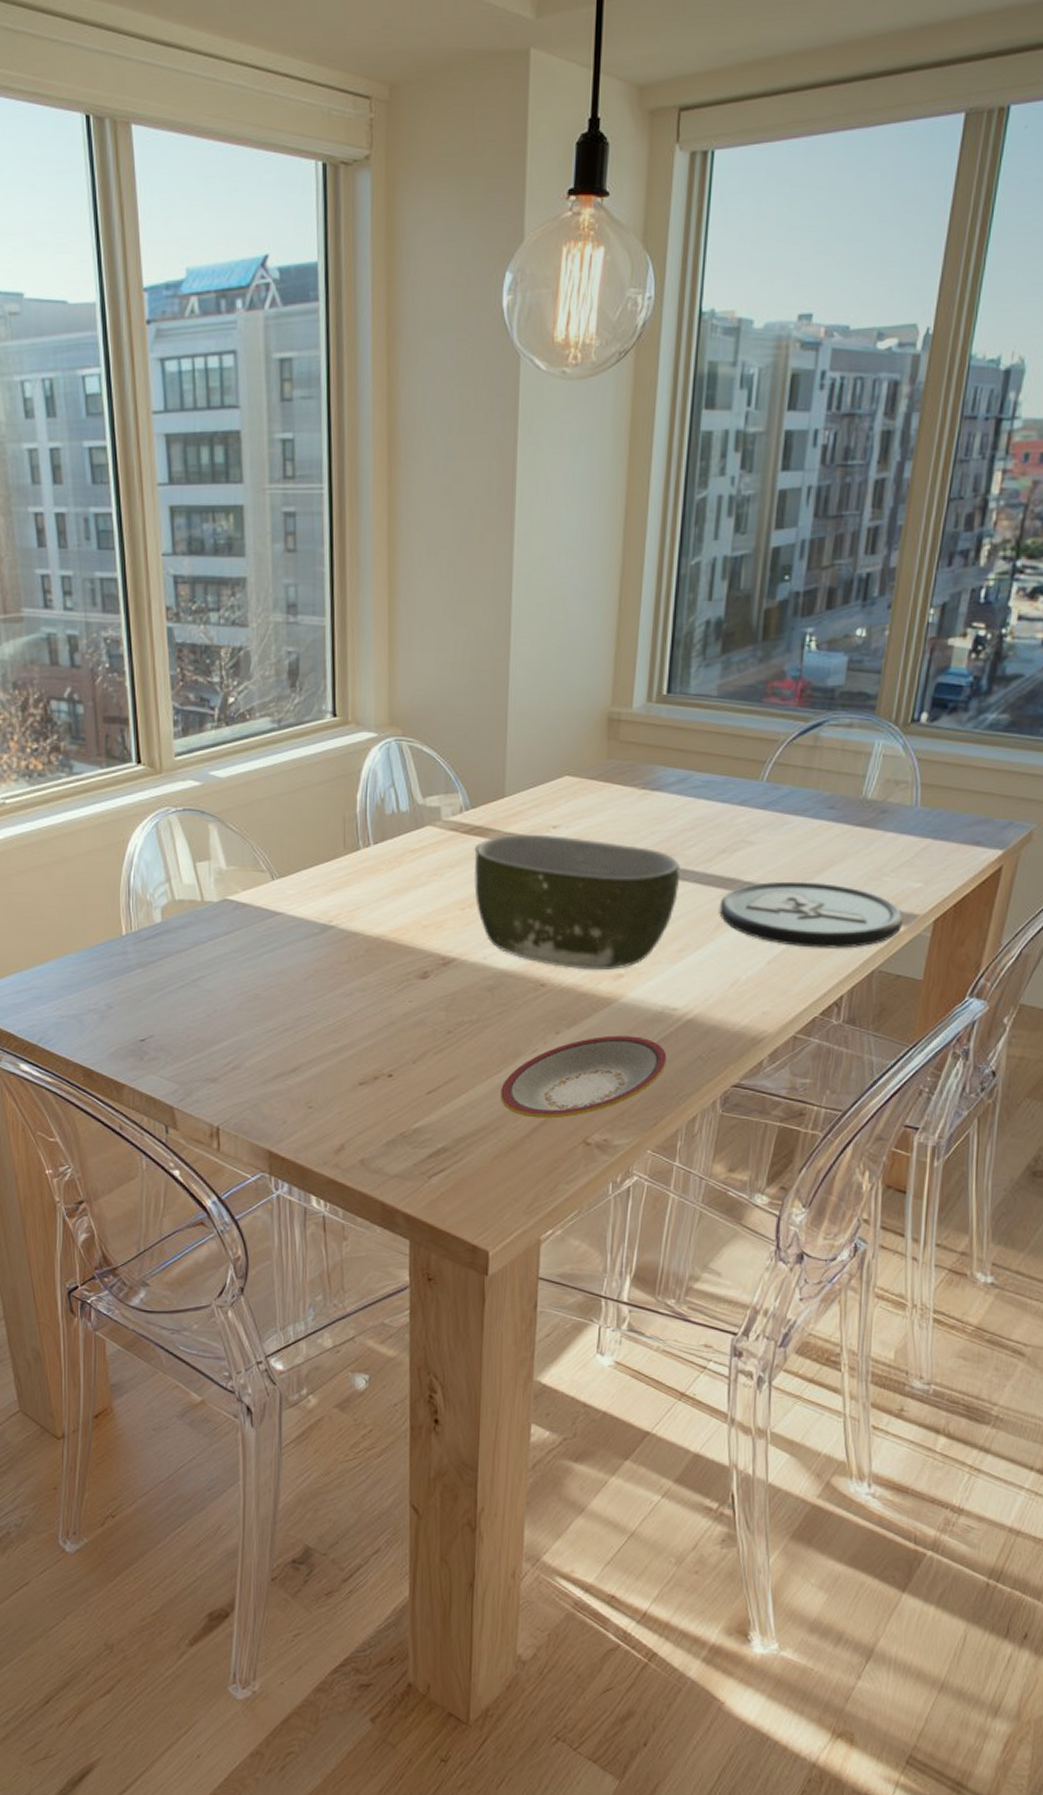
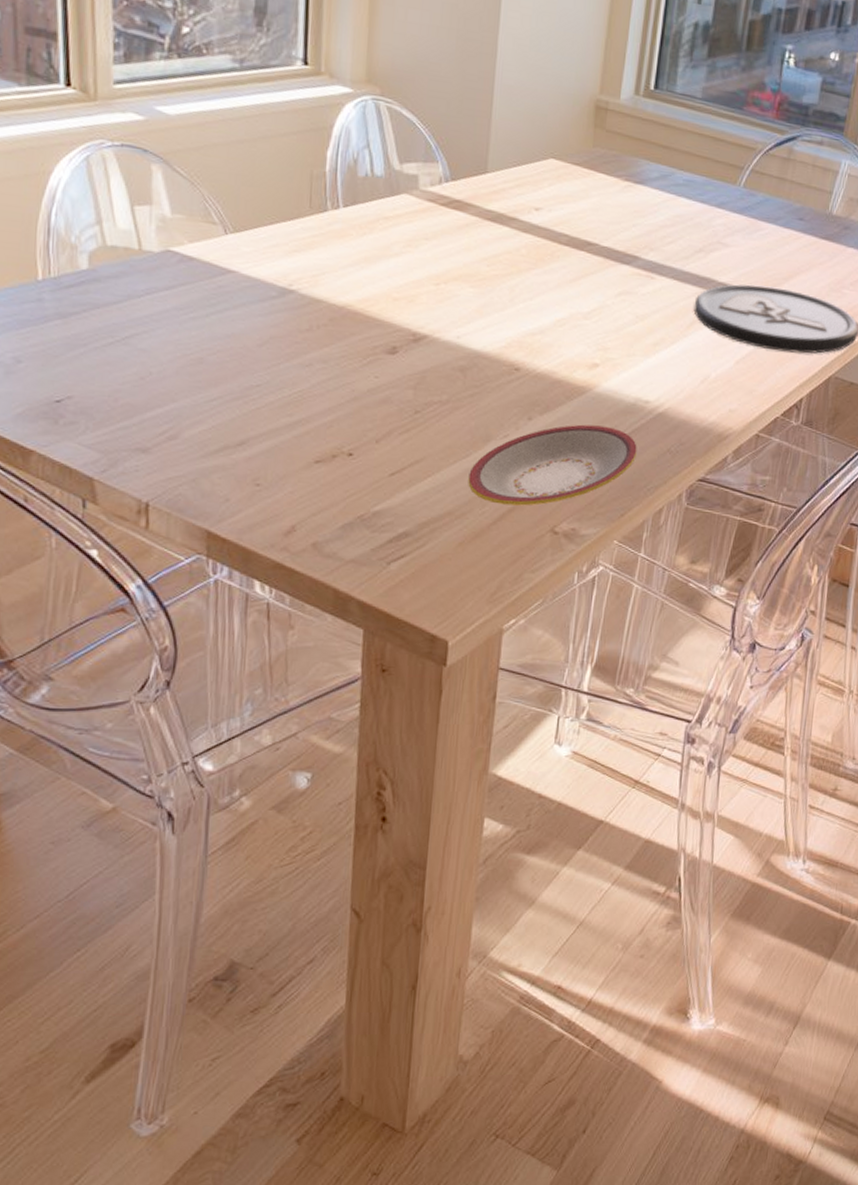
bowl: present [473,833,681,971] -> none [450,211,660,359]

